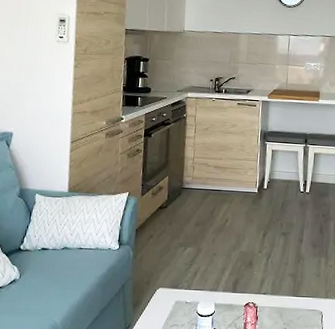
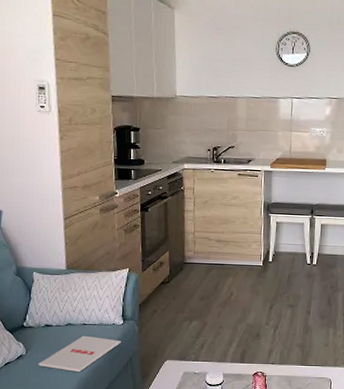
magazine: none [30,260,115,300] -> present [38,335,121,373]

